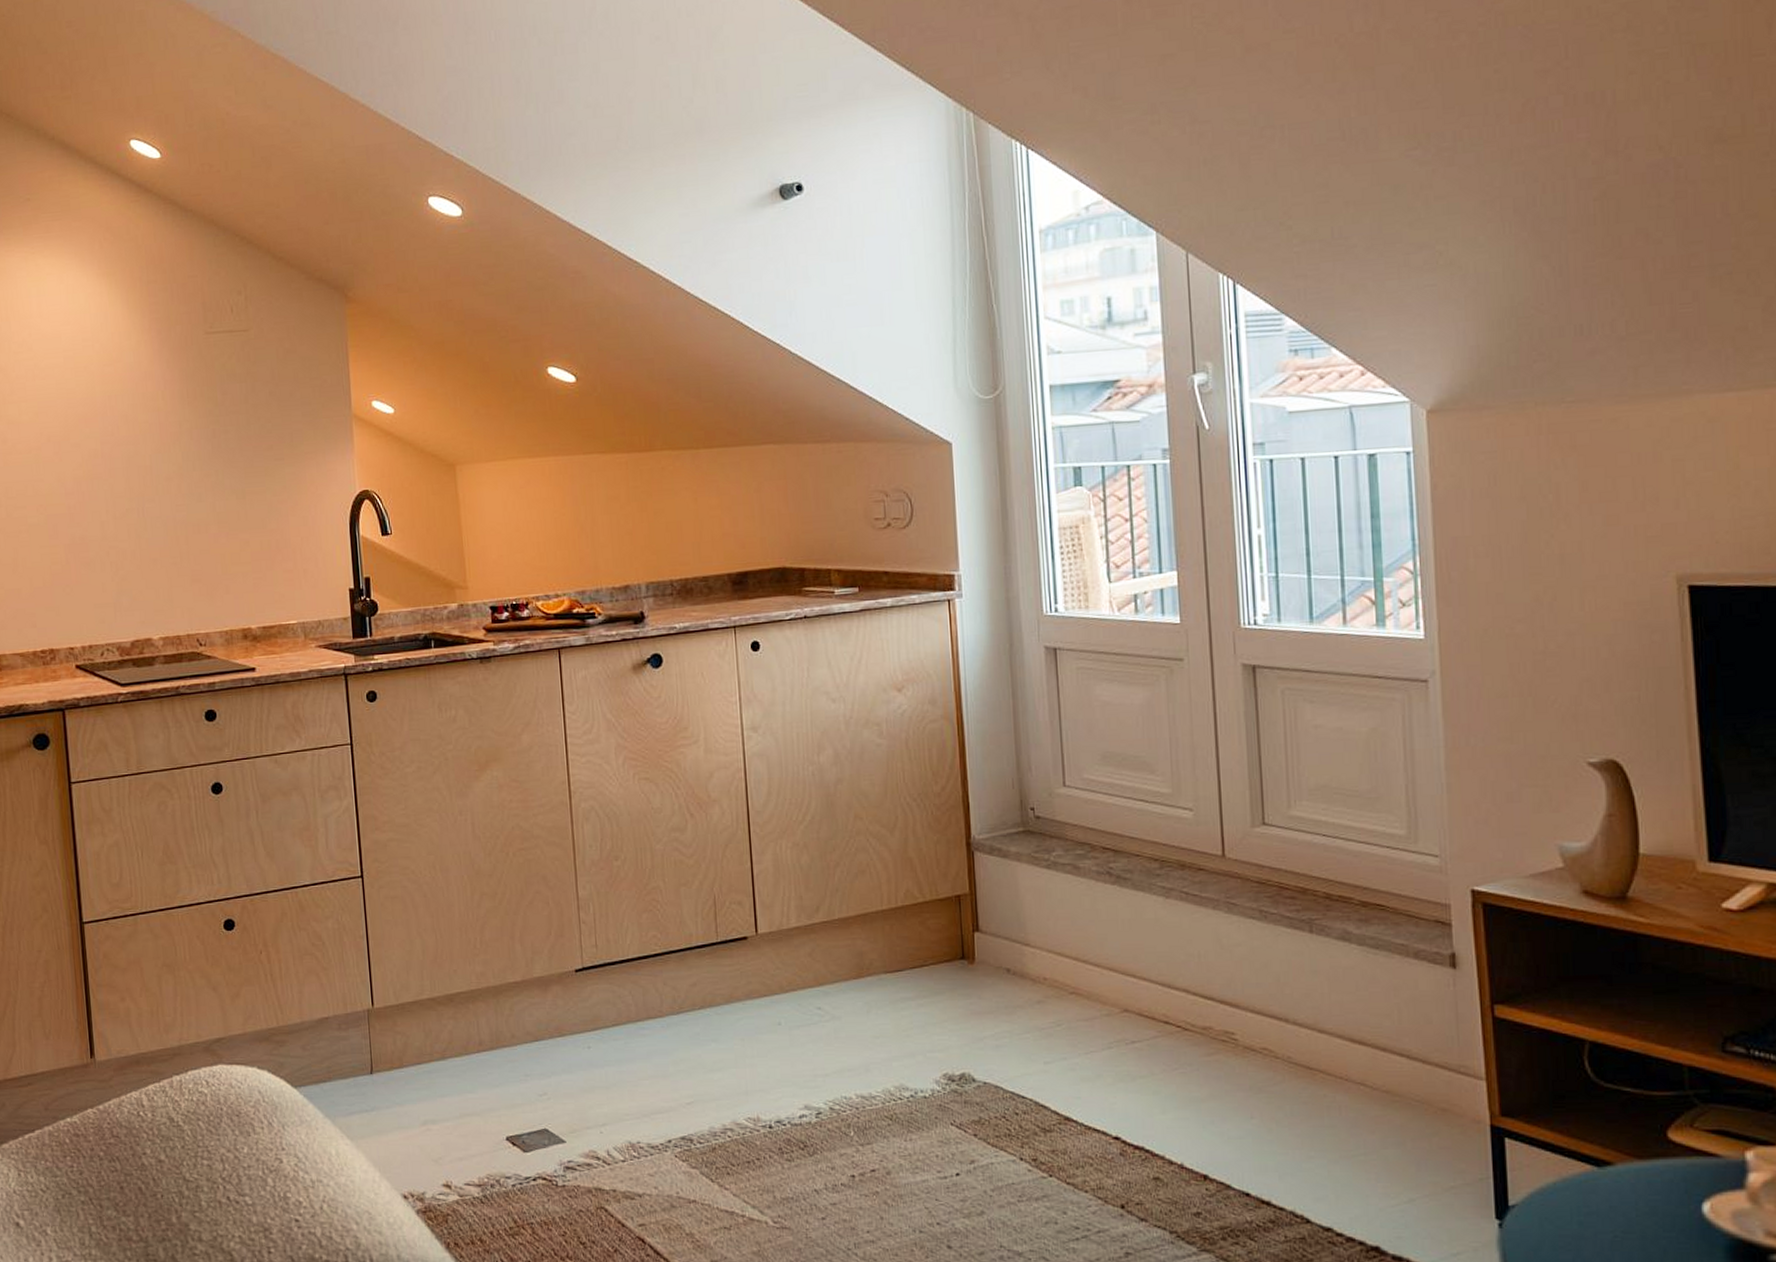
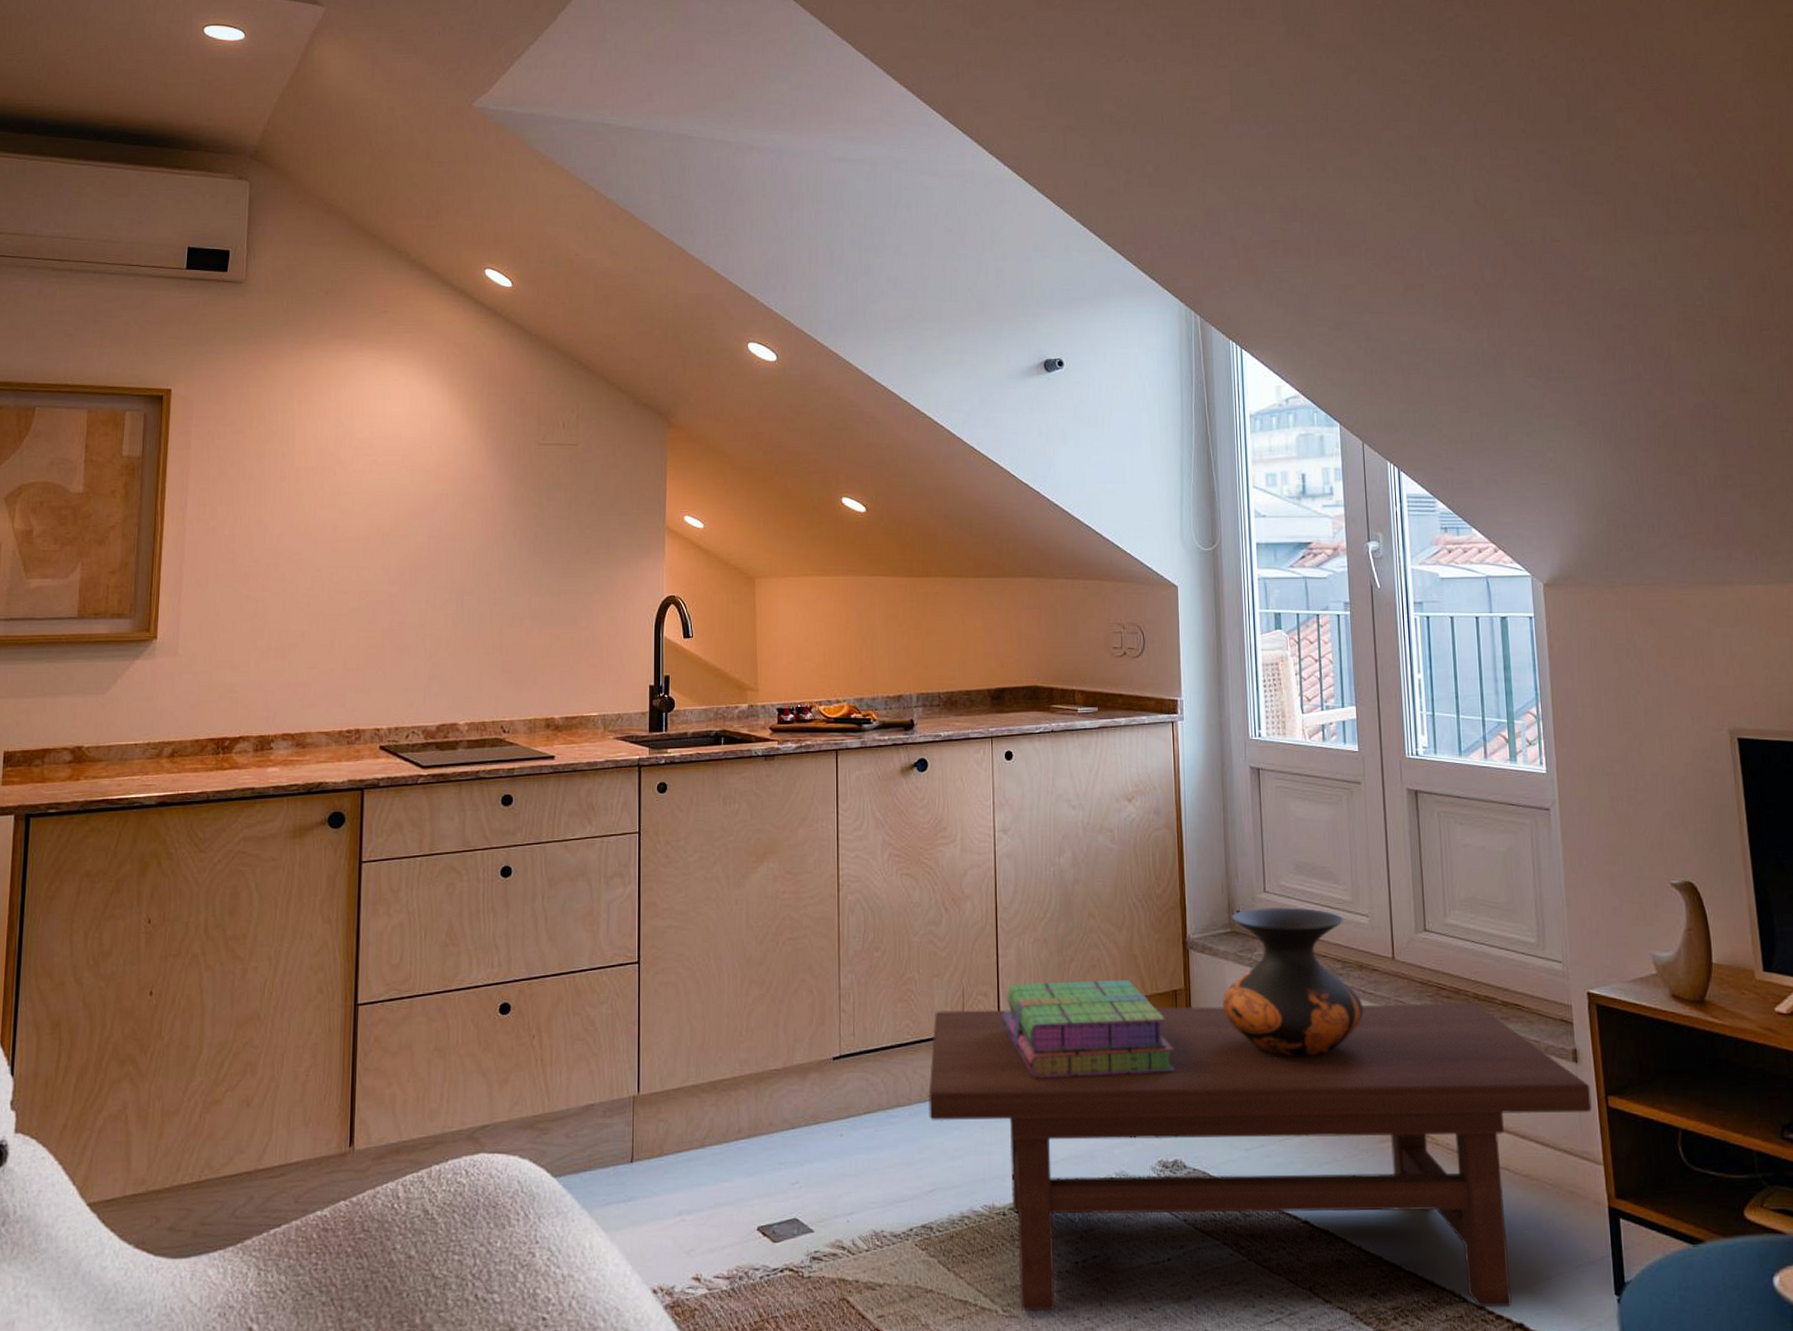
coffee table: none [681,904,1473,1230] -> present [928,1004,1592,1312]
stack of books: none [759,884,961,990] -> present [1002,979,1176,1079]
vase: none [1015,801,1186,965] -> present [1222,906,1364,1057]

